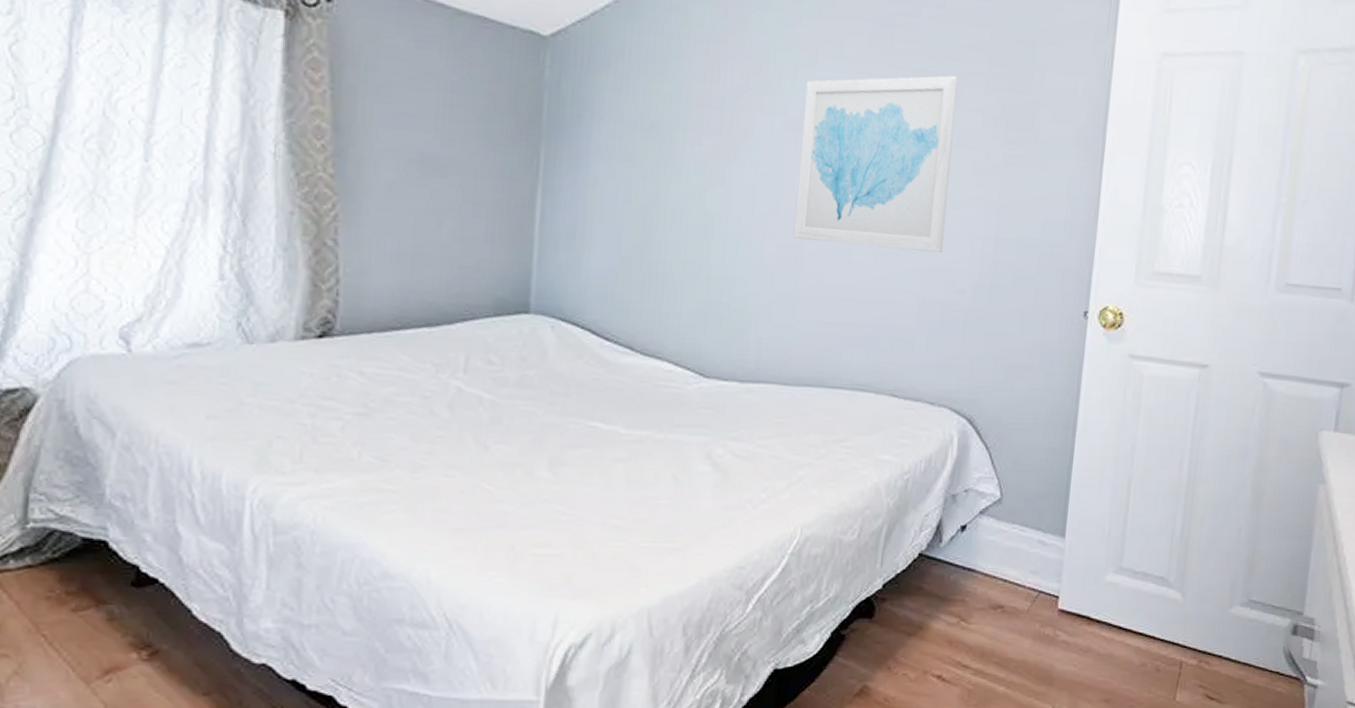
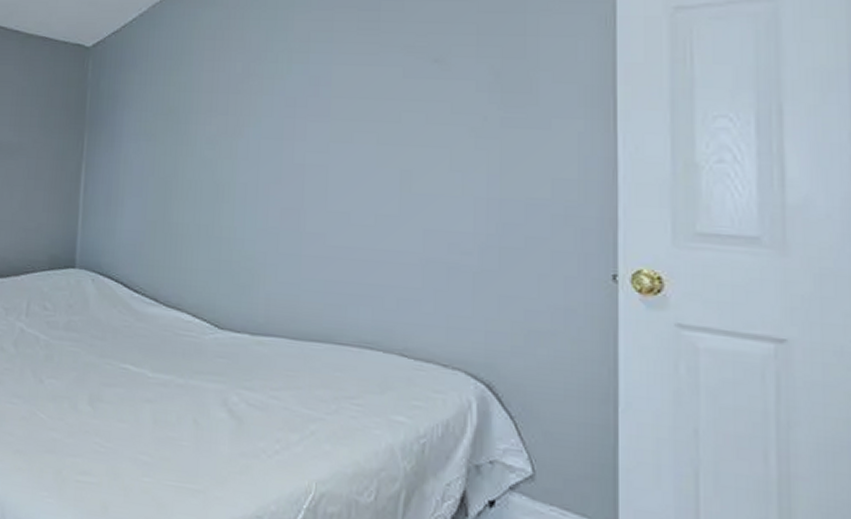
wall art: present [793,75,959,252] -> none [295,47,447,214]

